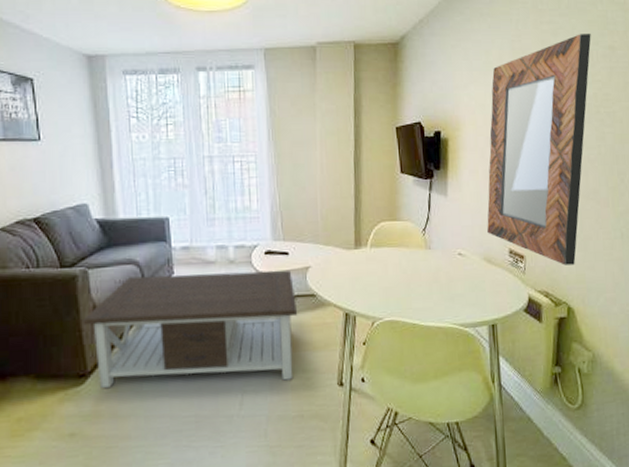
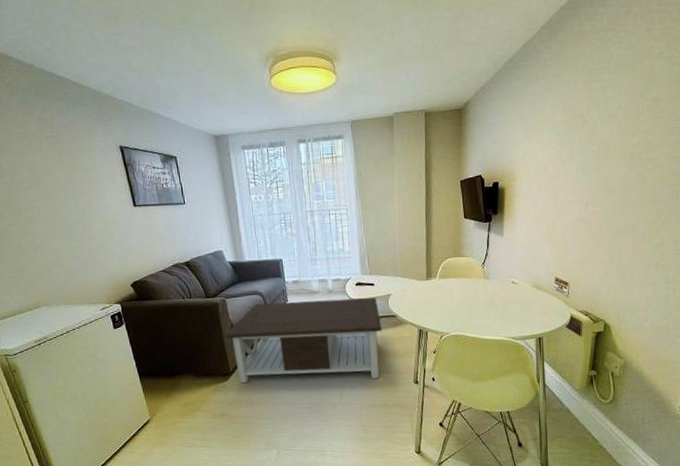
home mirror: present [487,33,591,265] -> none [537,87,638,290]

